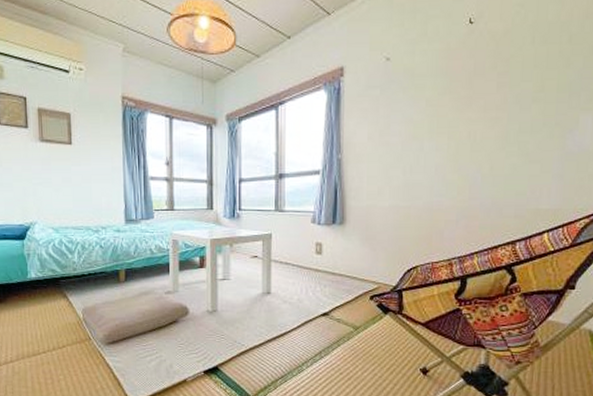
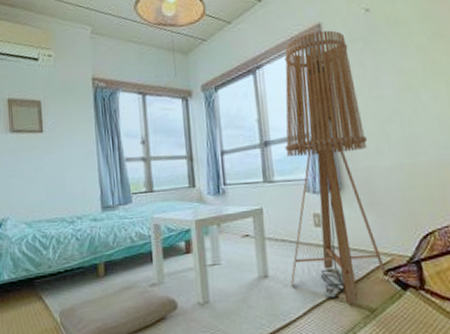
floor lamp: none [290,75,374,321] -> present [285,30,389,304]

